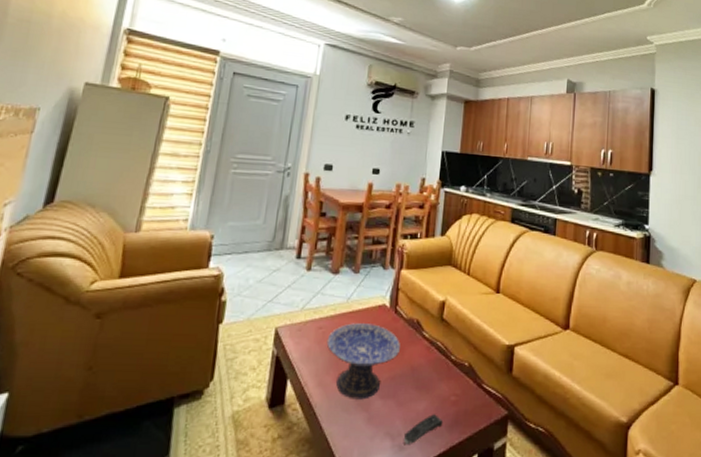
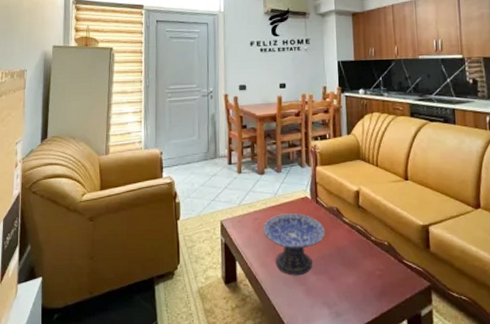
remote control: present [403,414,443,444] -> none [338,286,372,312]

